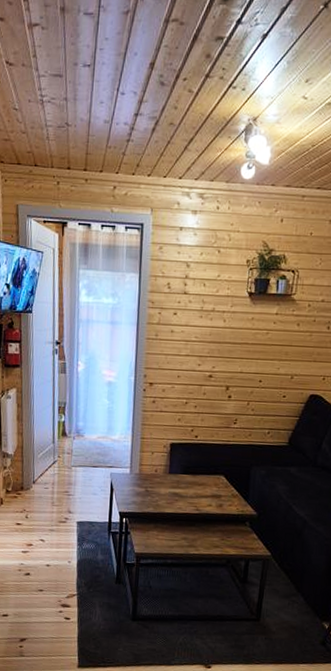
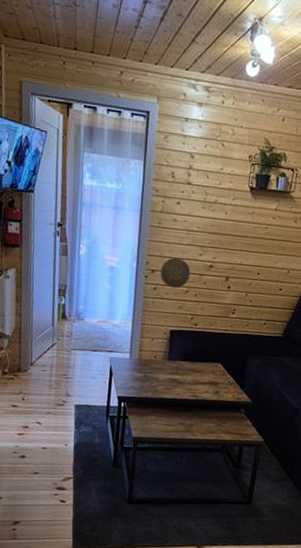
decorative plate: none [158,369,190,401] -> present [160,257,191,289]

